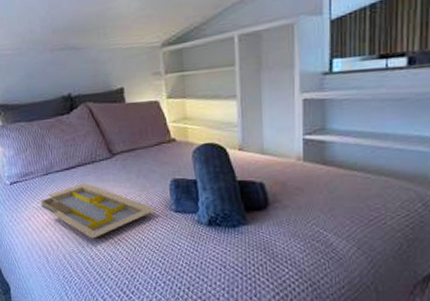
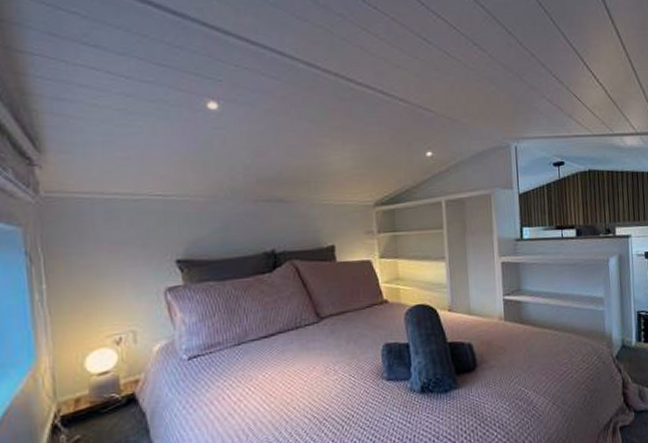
serving tray: present [40,182,157,239] -> none [228,351,368,421]

